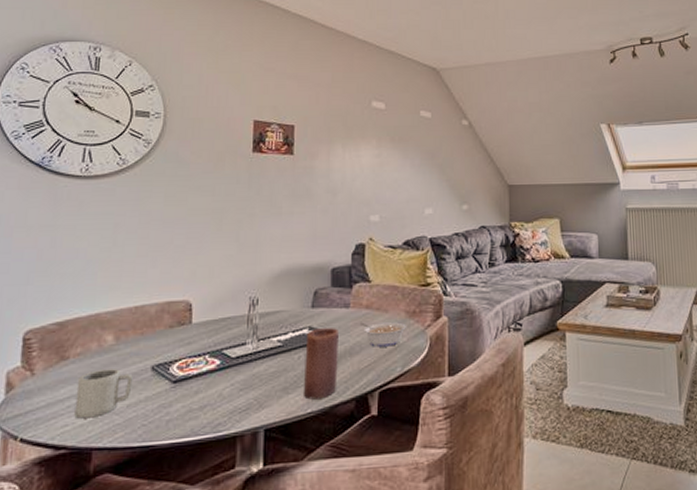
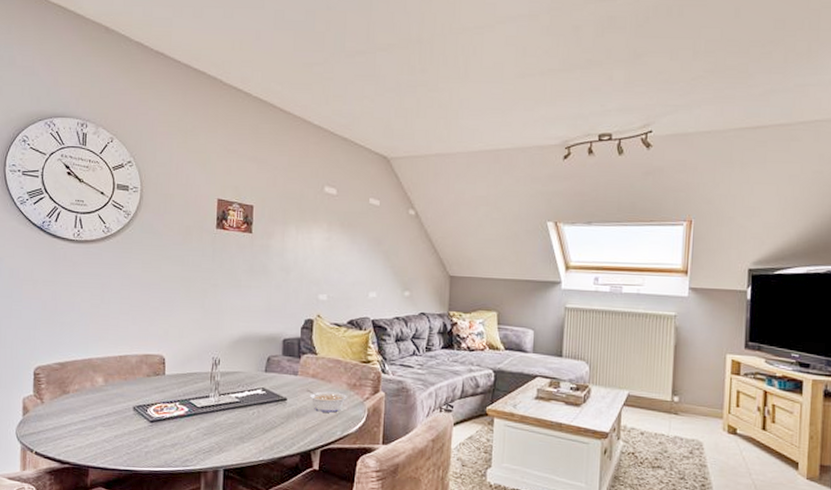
cup: present [74,368,133,419] -> none [75,404,119,443]
candle: present [304,328,338,400] -> none [257,390,287,450]

